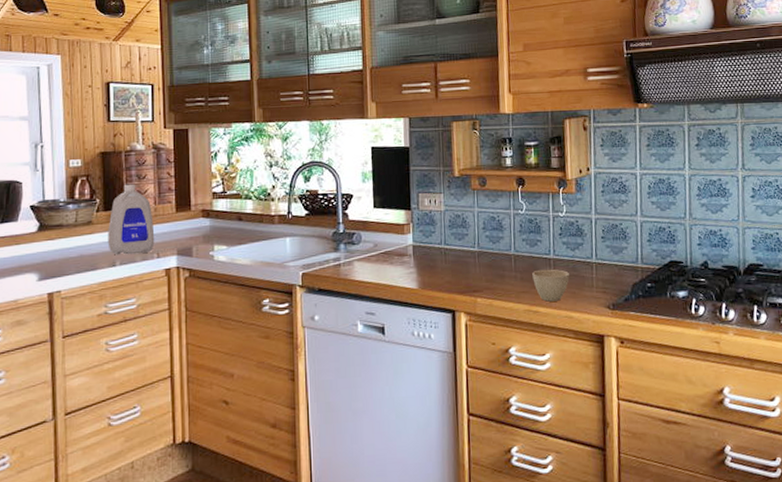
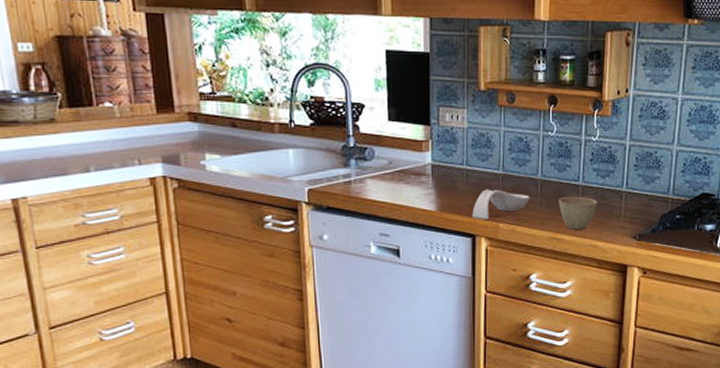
bottle: present [108,184,155,255] -> none [75,77,134,160]
spoon rest: none [451,266,505,295] -> present [472,189,530,220]

